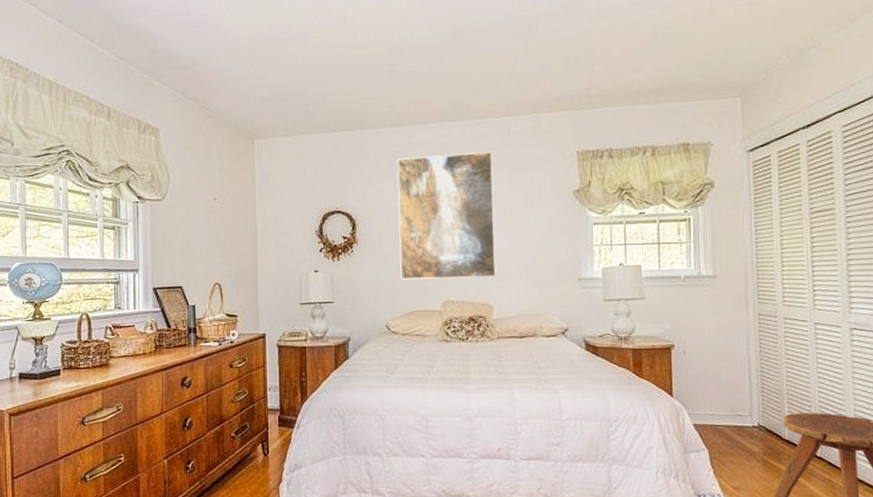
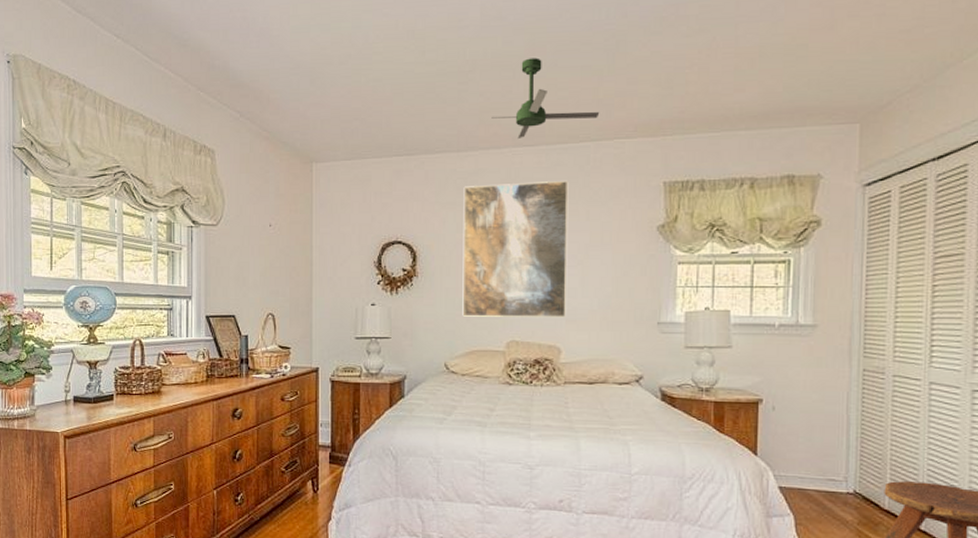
ceiling fan: none [420,41,517,114] -> present [491,57,600,138]

